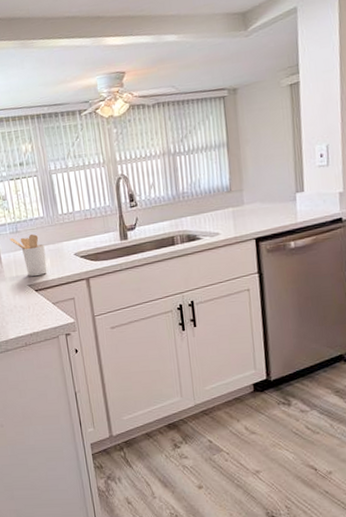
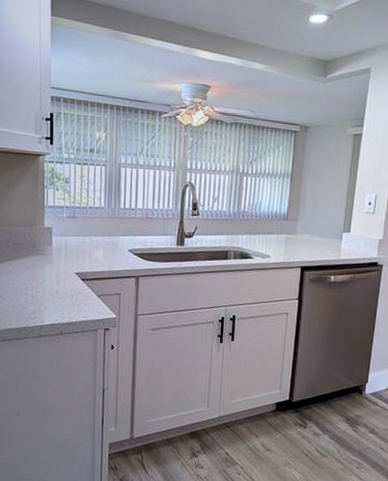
utensil holder: present [9,234,47,276] -> none [65,221,100,265]

